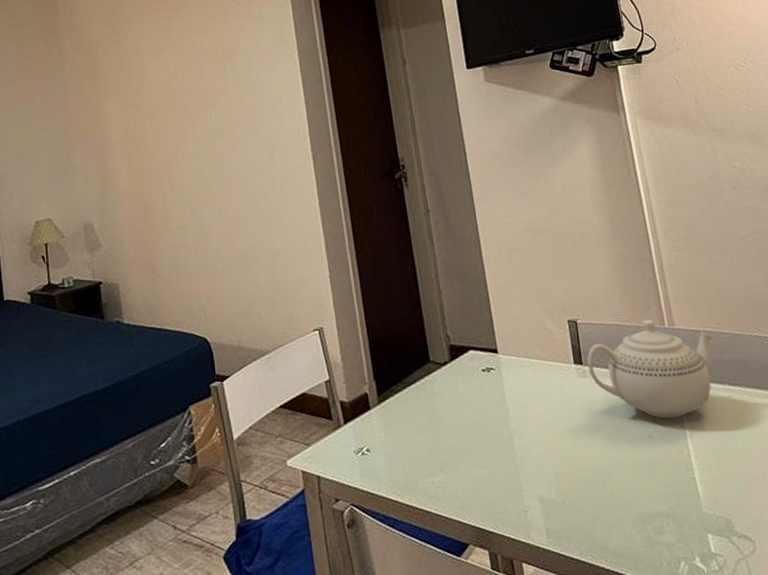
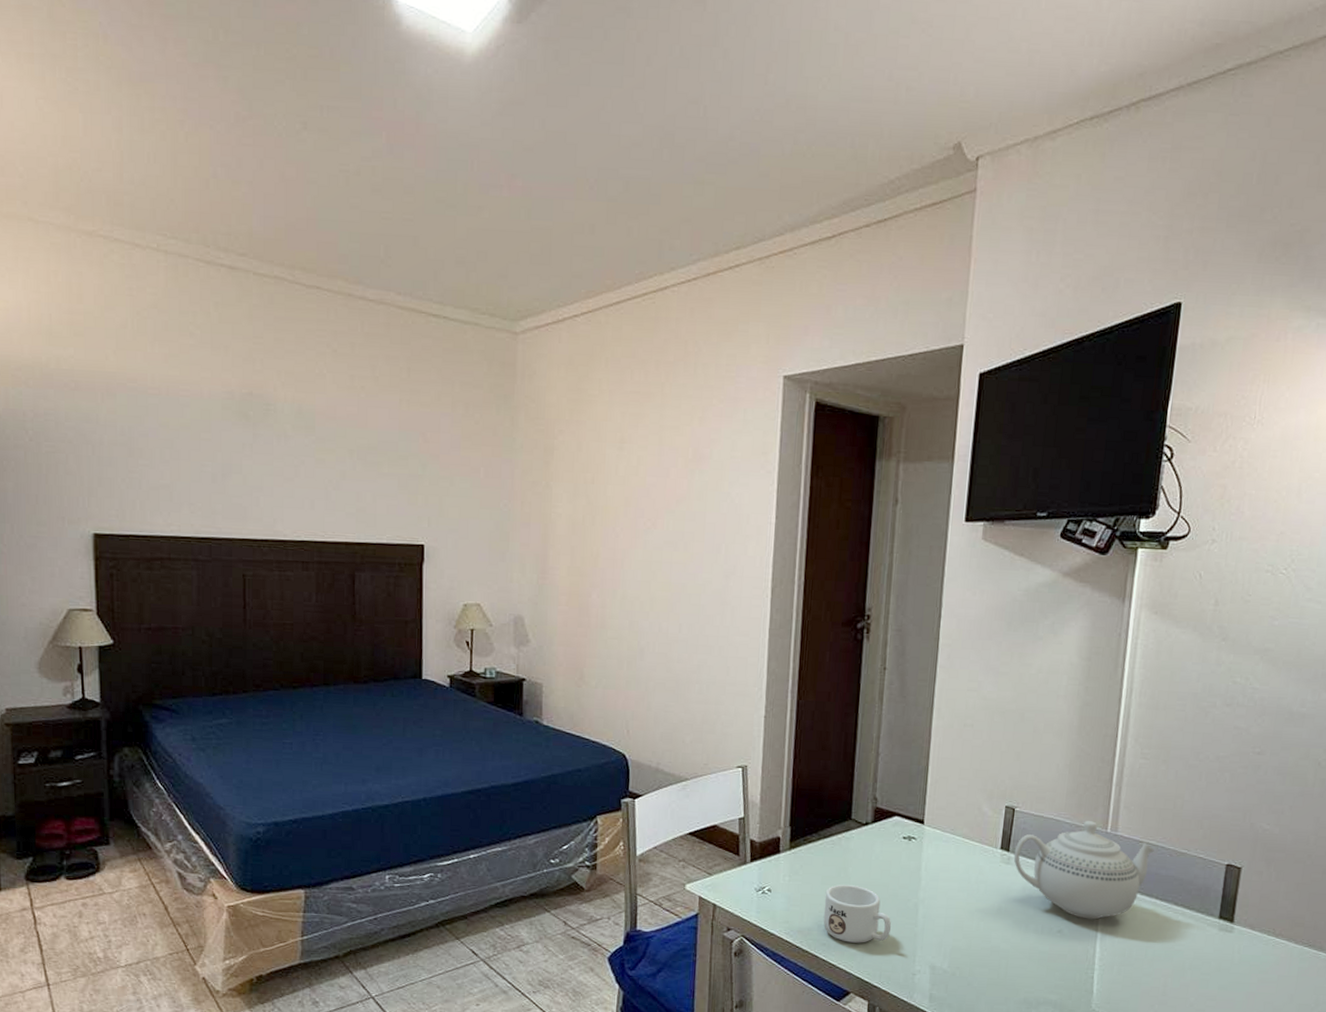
mug: none [421,428,493,490] -> present [823,884,892,943]

